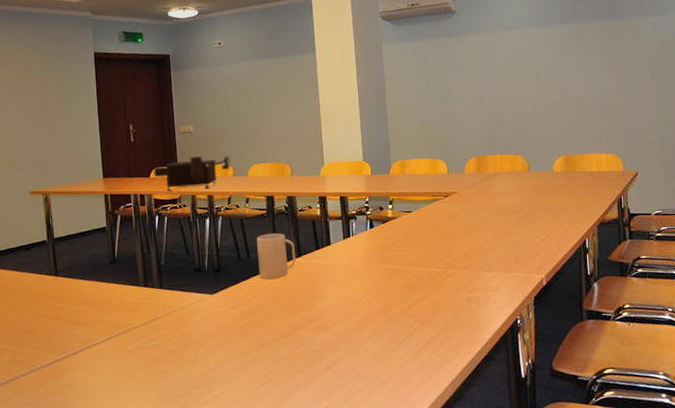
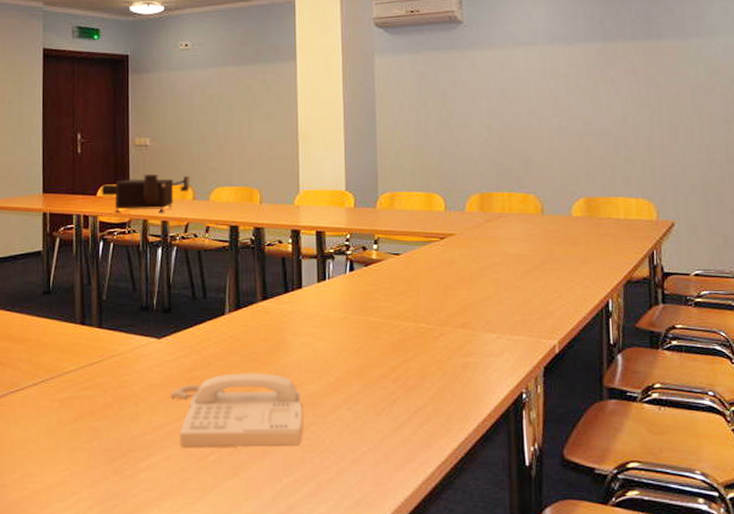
telephone: none [224,317,337,381] -> present [170,373,302,447]
mug: present [256,233,296,279] -> none [215,270,260,324]

